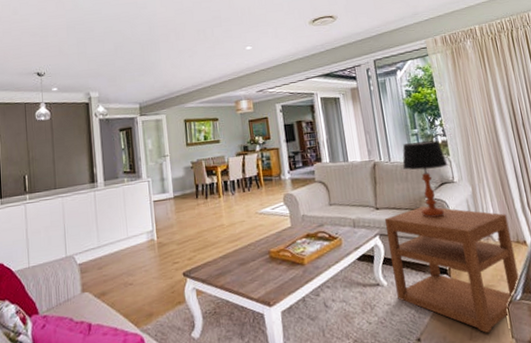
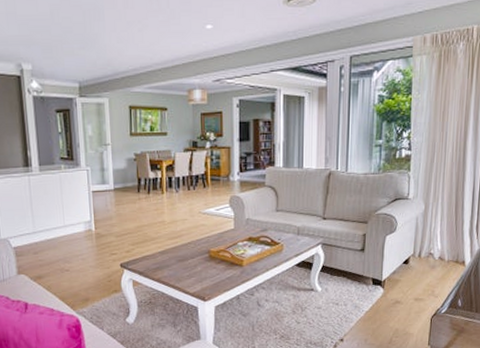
nightstand: present [384,206,519,334] -> none [328,220,453,340]
table lamp: present [402,140,448,218] -> none [358,154,406,232]

